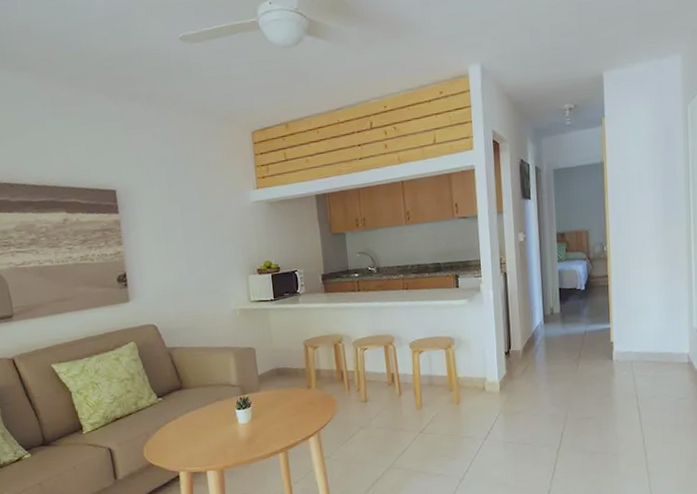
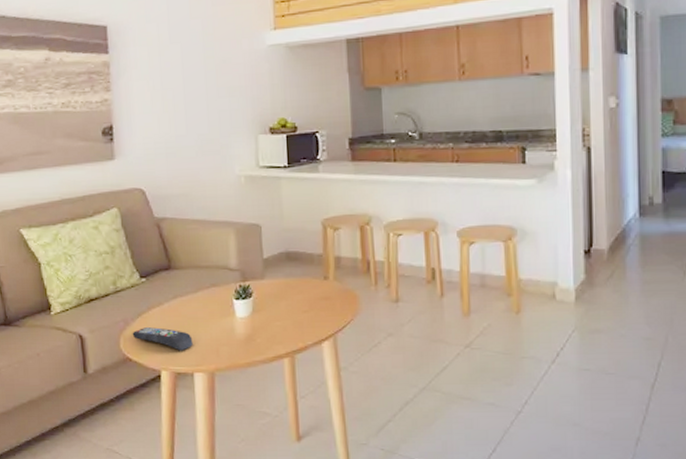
remote control: none [153,437,205,455] -> present [132,327,193,351]

